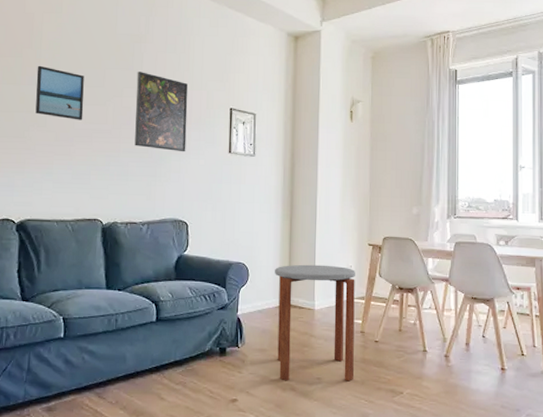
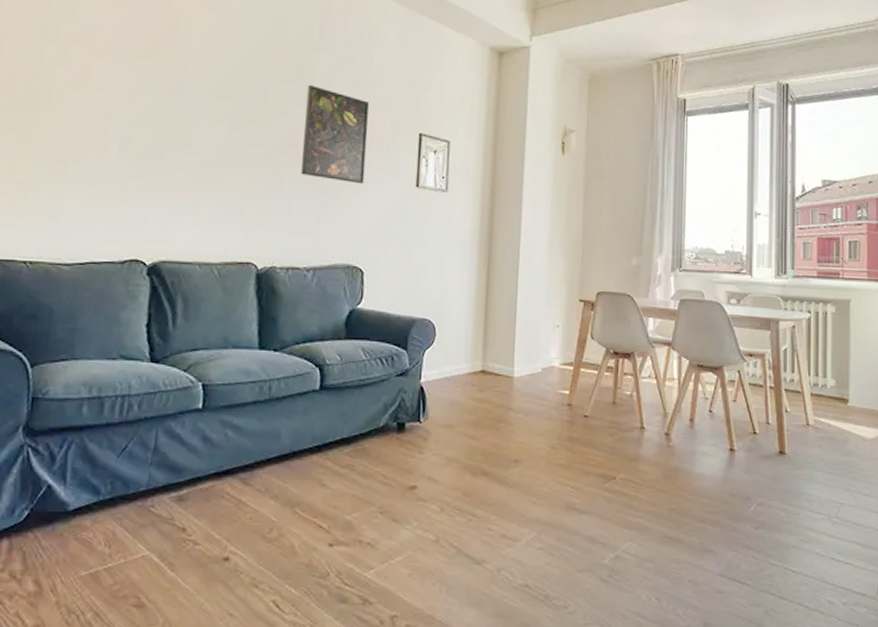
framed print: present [35,65,84,120] -> none [178,72,242,141]
side table: present [275,264,355,382] -> none [467,322,563,464]

